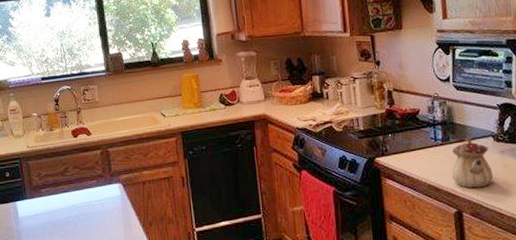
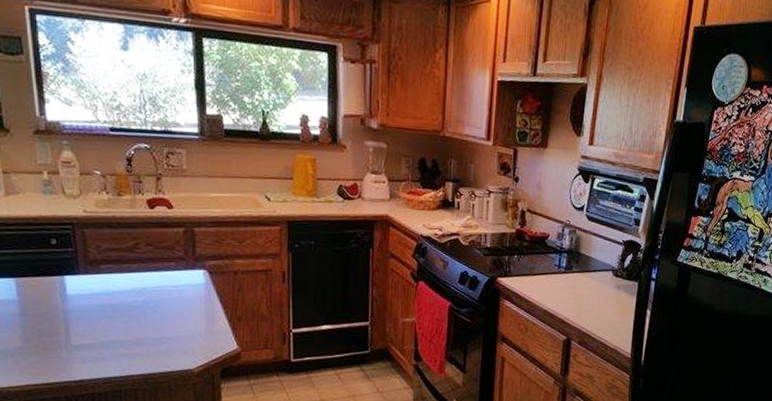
teapot: present [452,137,493,188] -> none [568,268,607,319]

